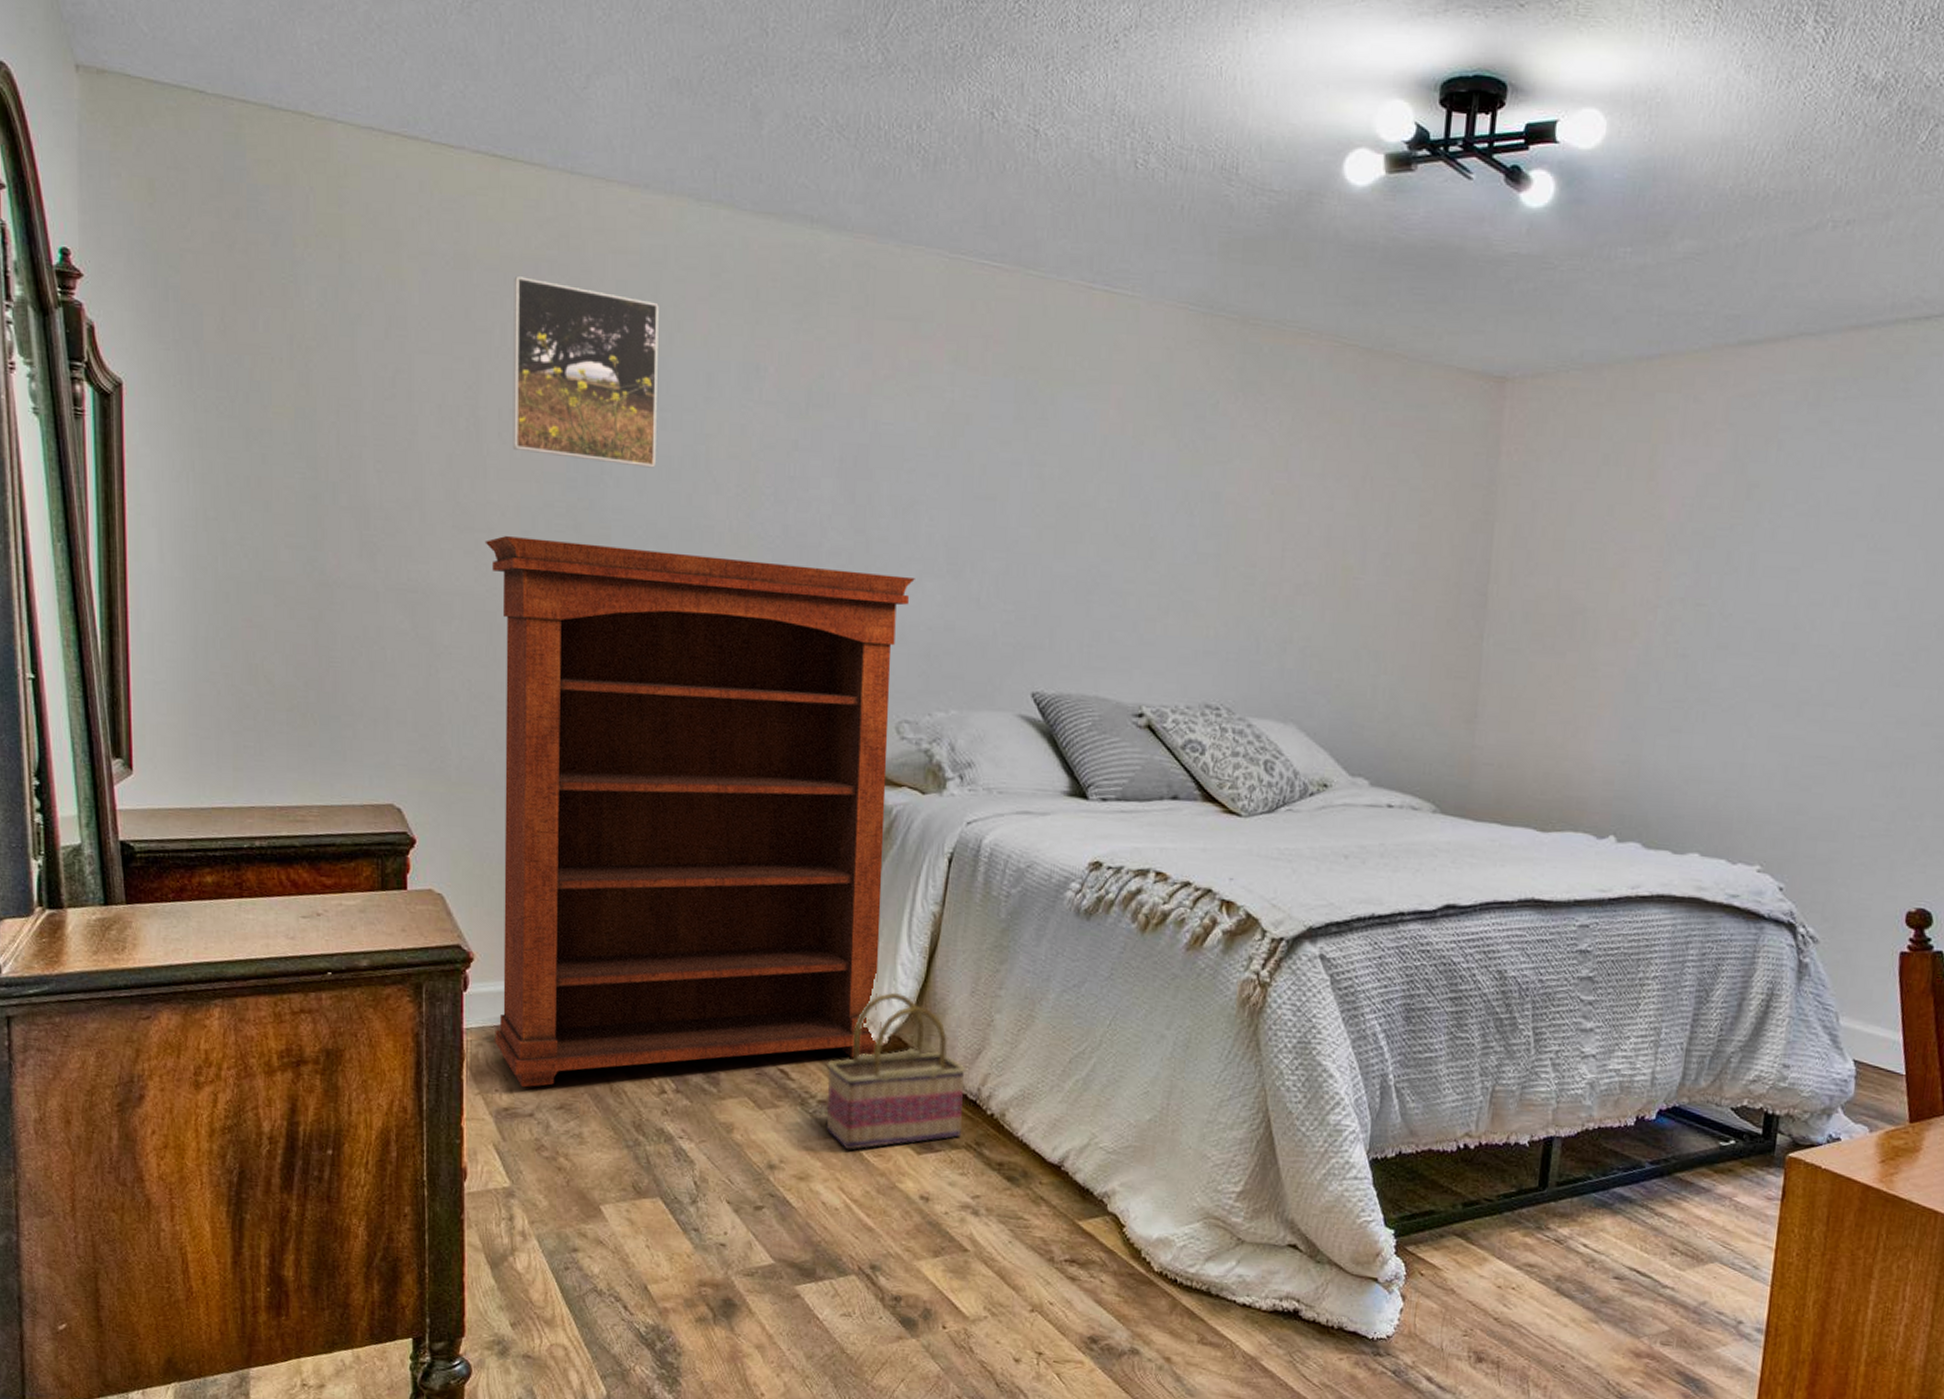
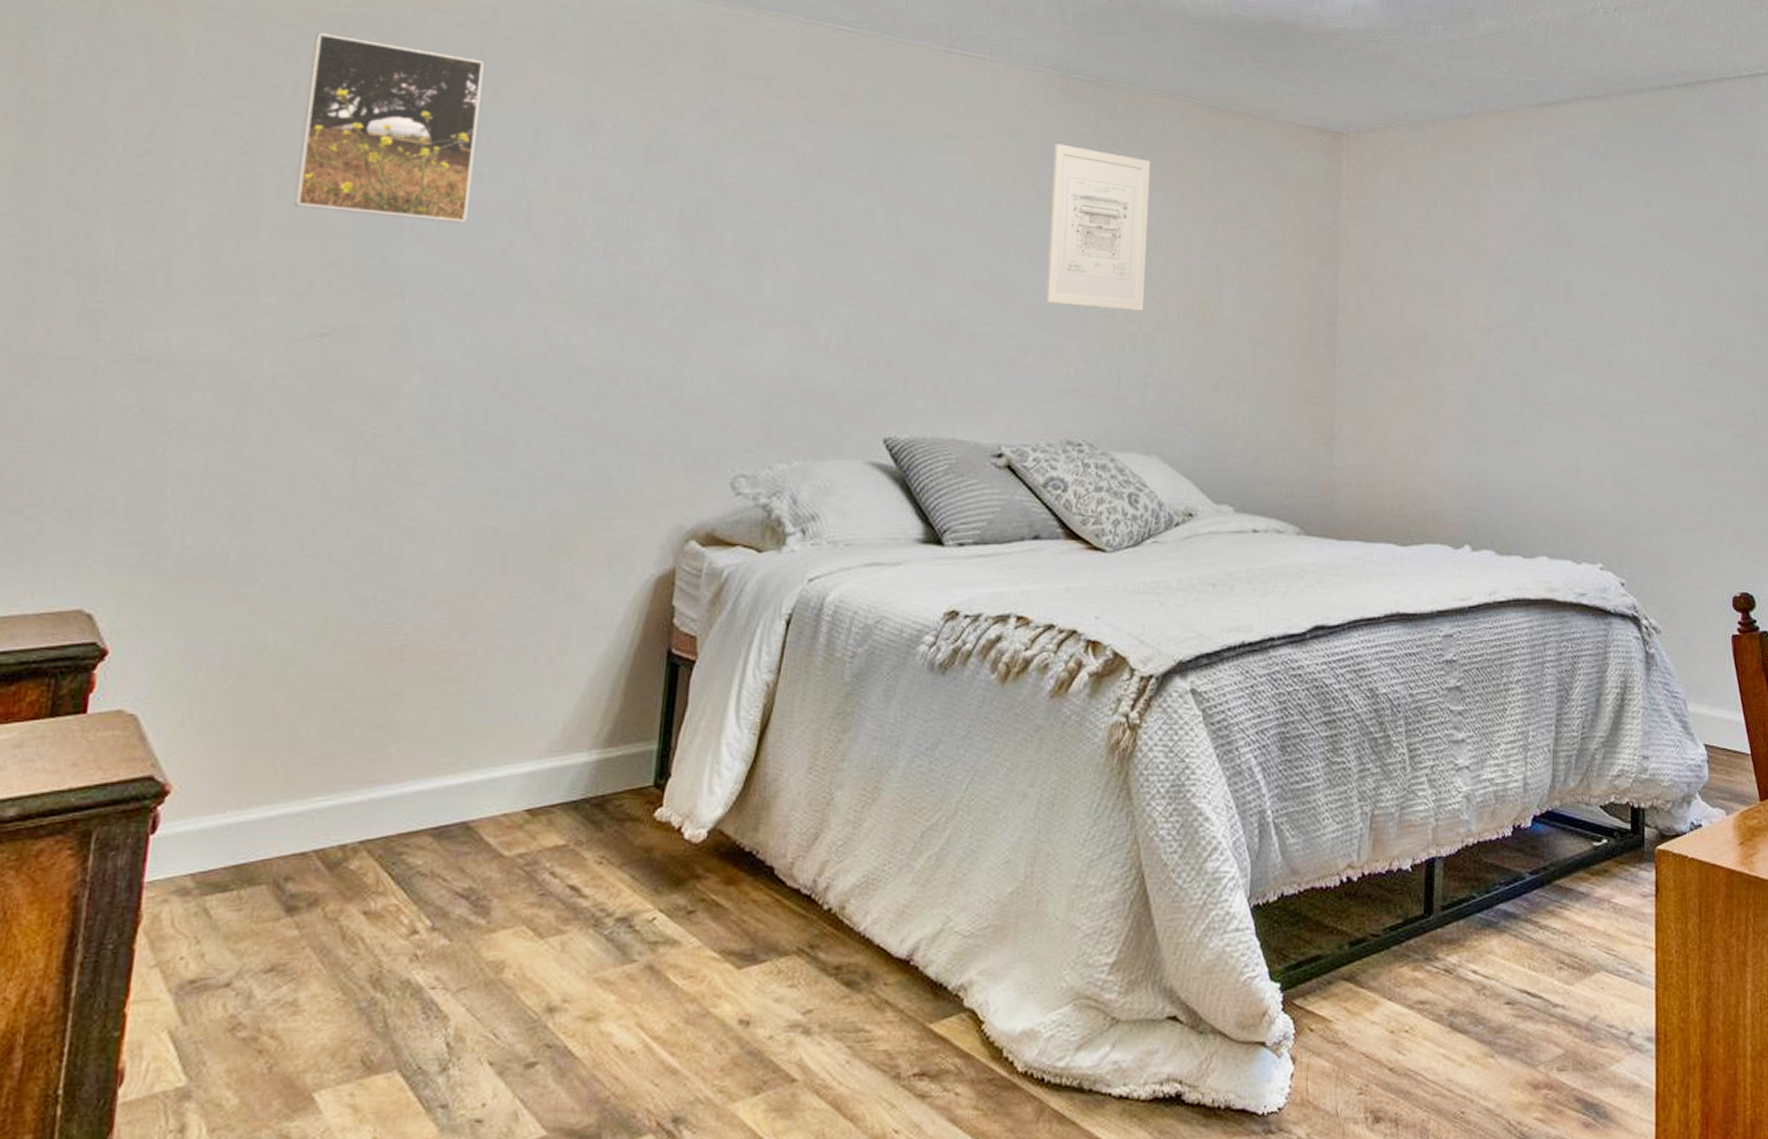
bookshelf: present [485,536,915,1088] -> none [187,298,758,950]
basket: present [827,992,967,1150] -> none [625,778,801,975]
wall art: none [1186,390,1297,573] -> present [1045,144,1151,311]

